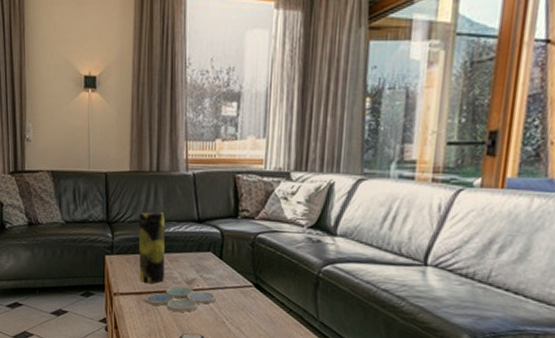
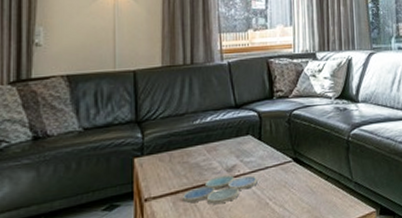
vase: present [139,211,166,284] -> none [173,102,204,180]

